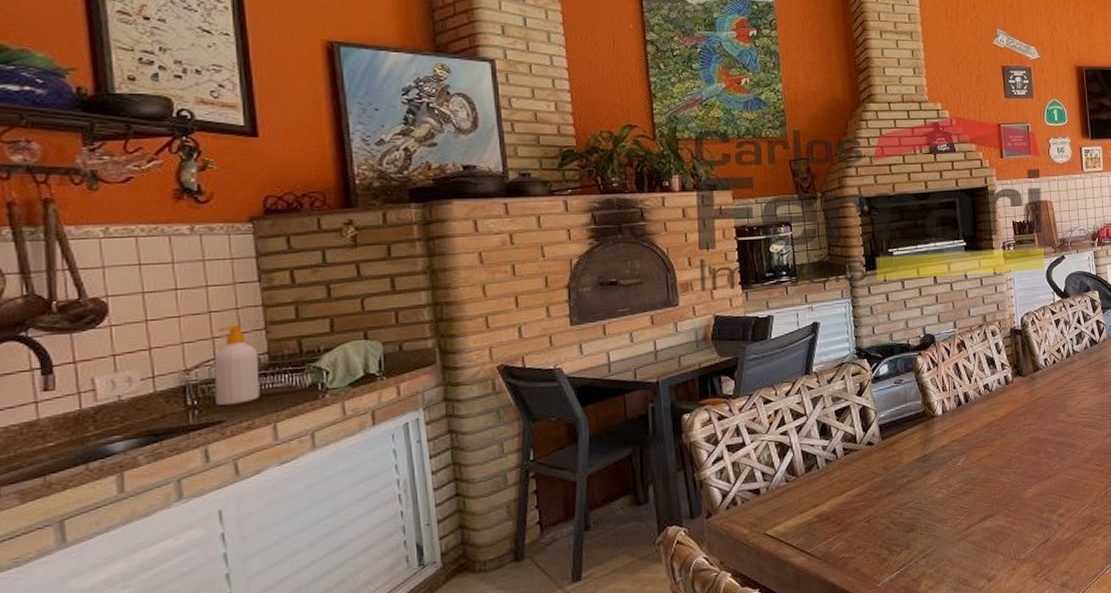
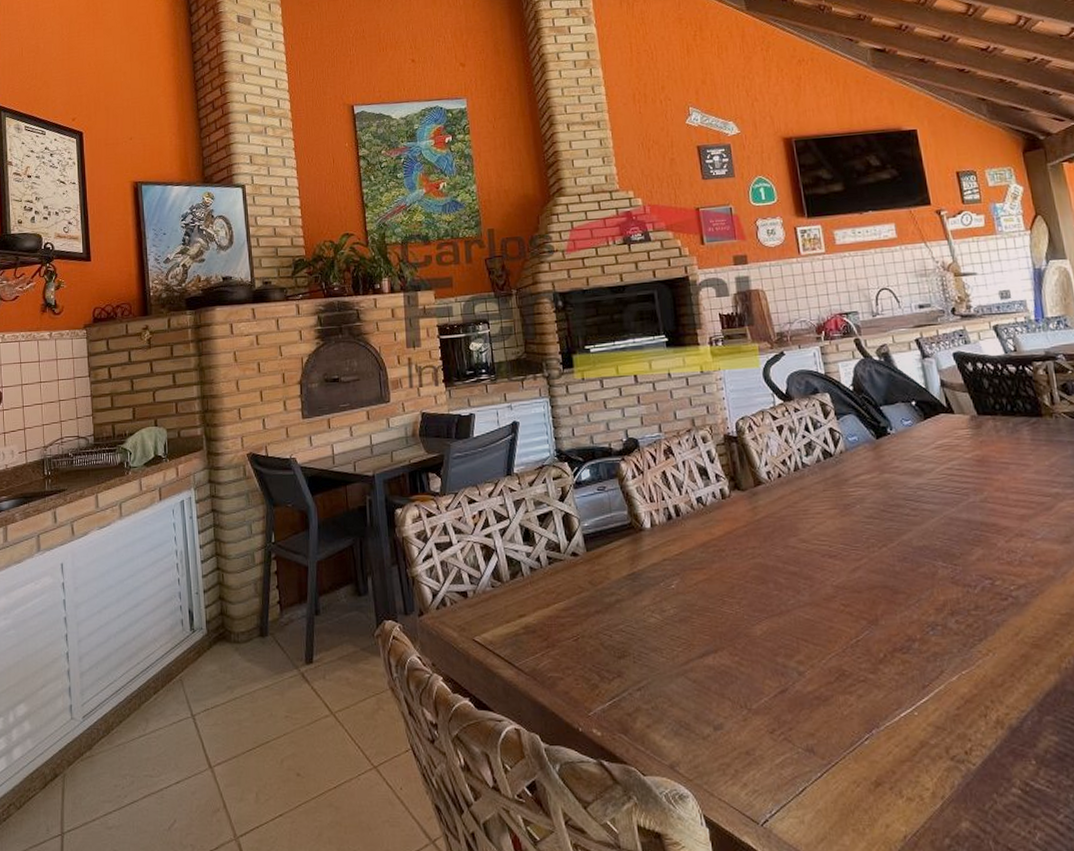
soap bottle: present [214,324,261,406] -> none [61,411,89,476]

